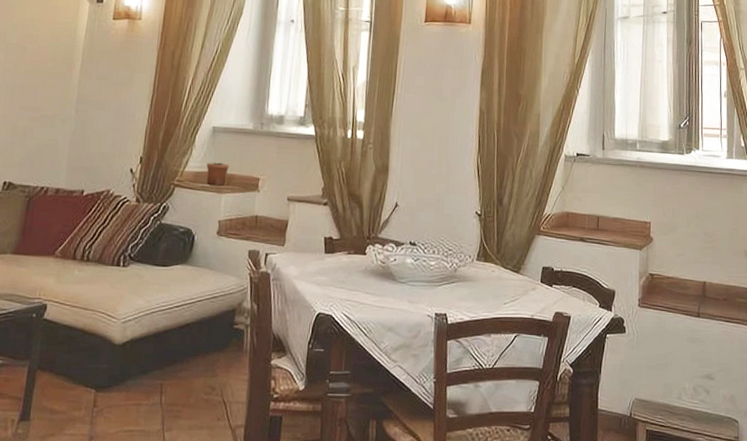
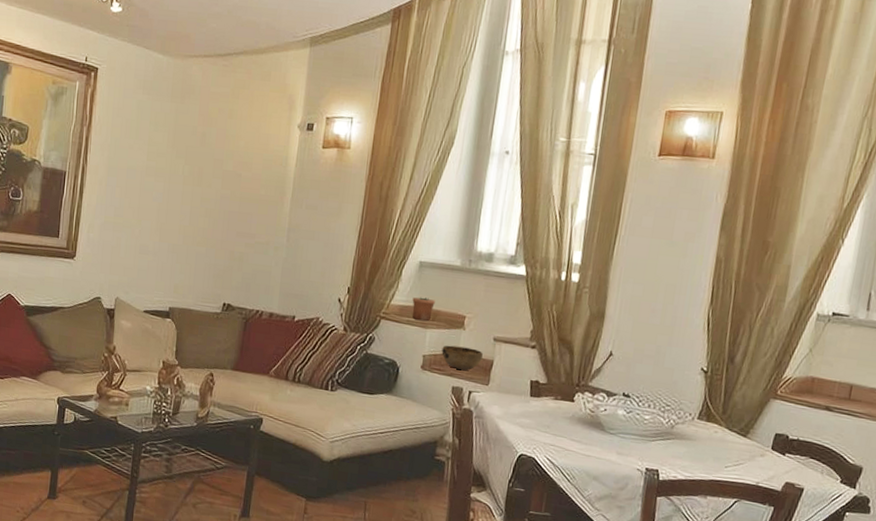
decorative bowl: none [237,208,278,234] -> present [441,345,483,371]

